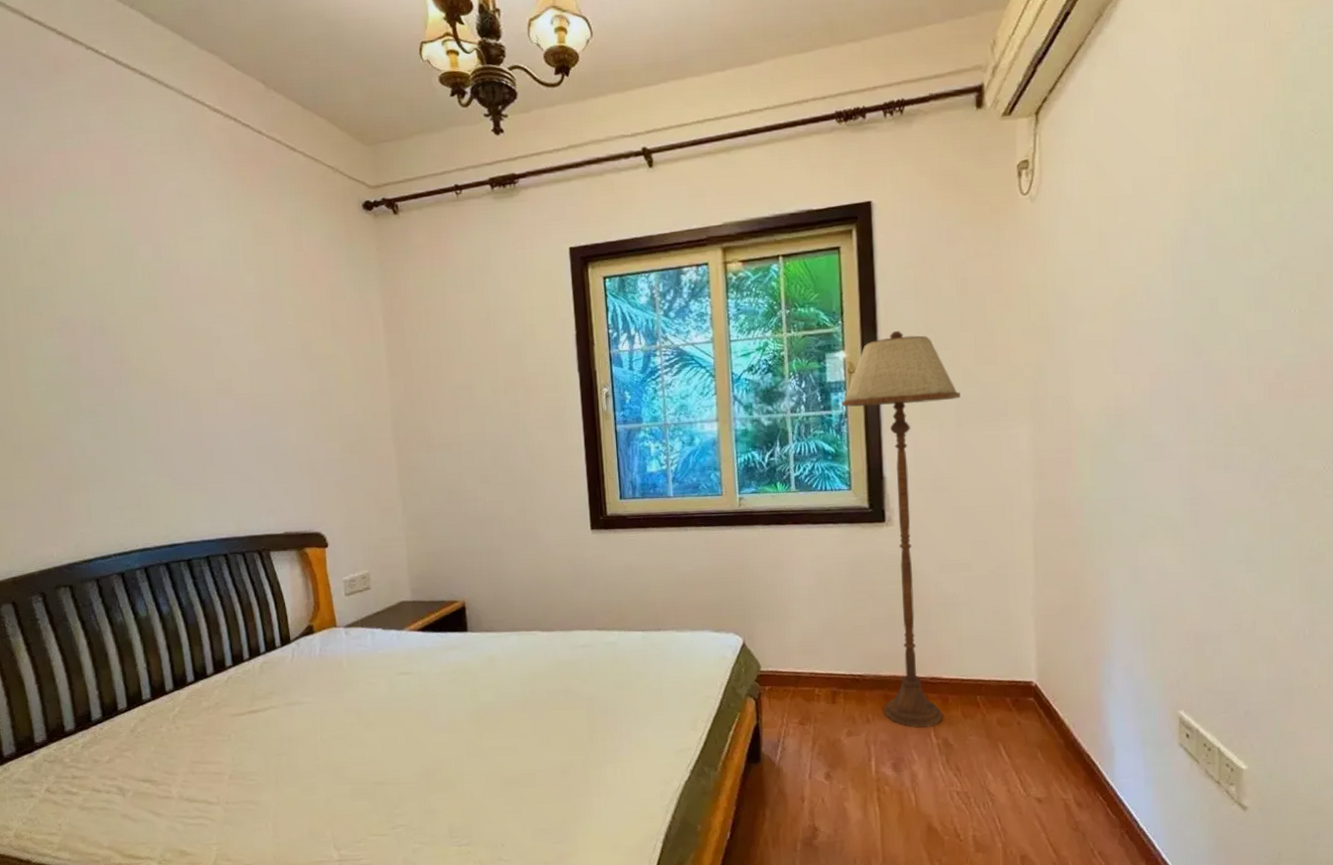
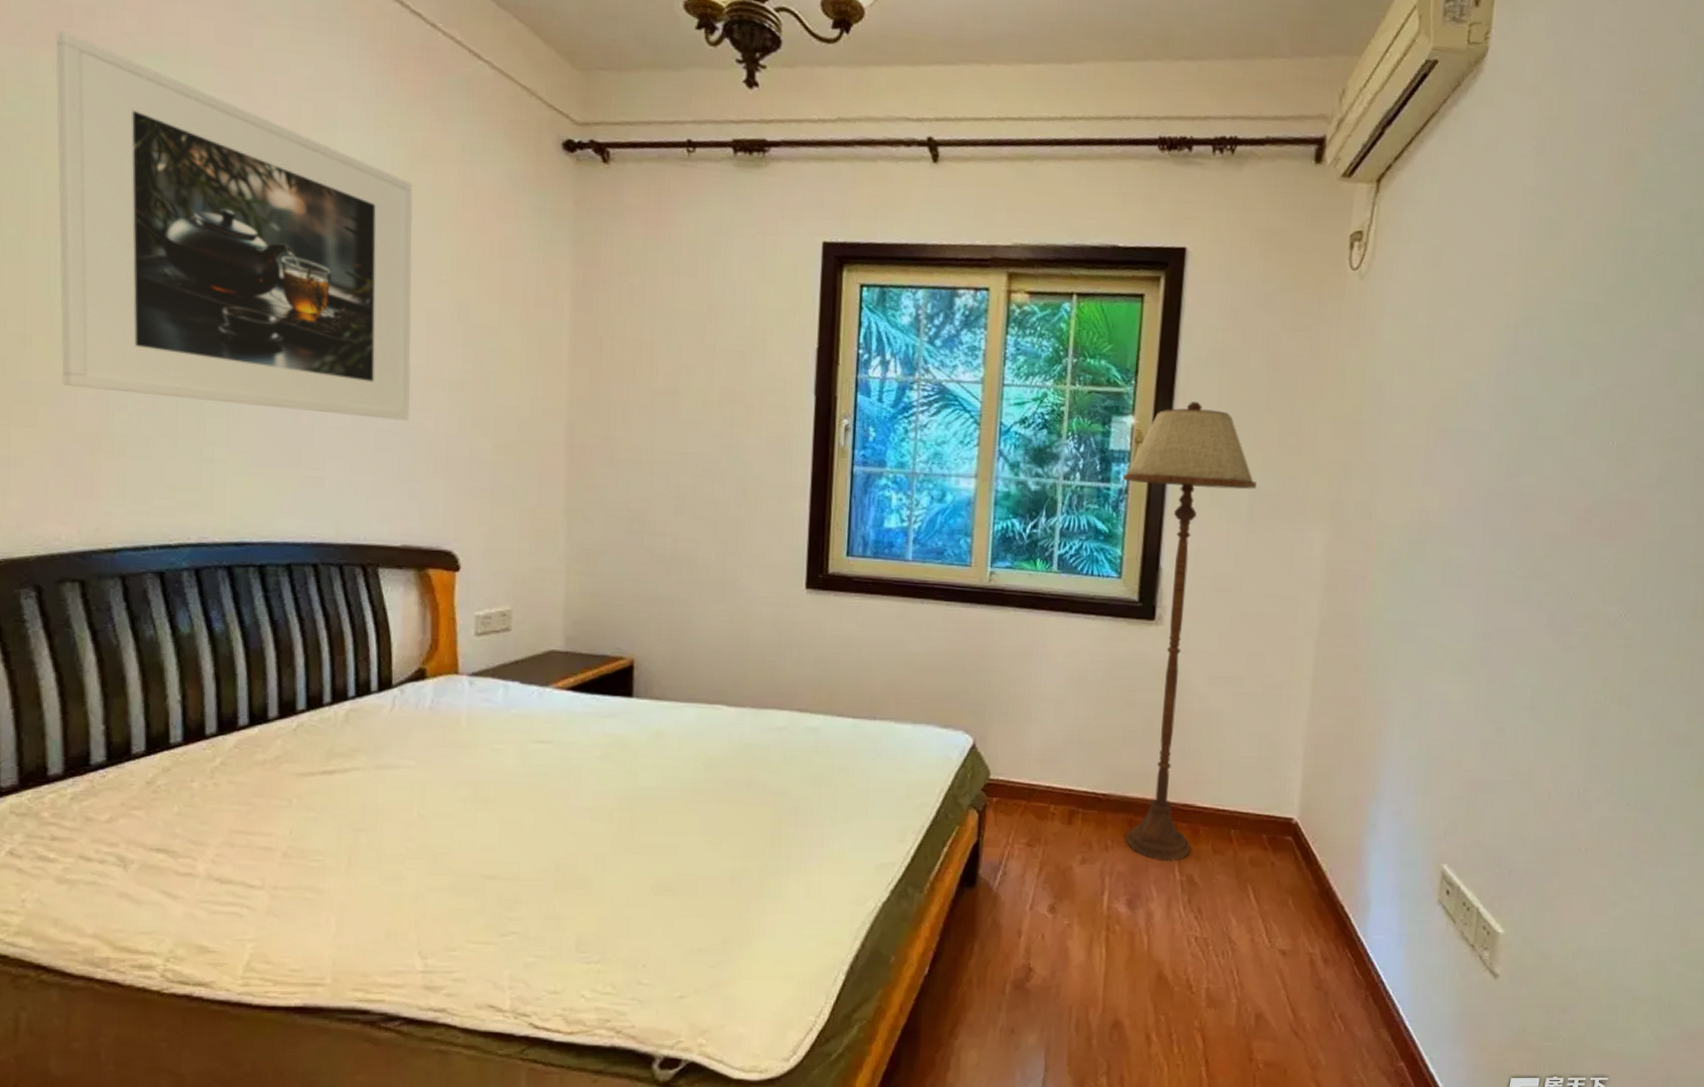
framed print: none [8,186,279,444] -> present [55,31,413,421]

